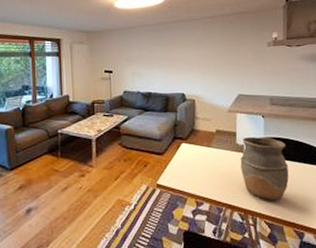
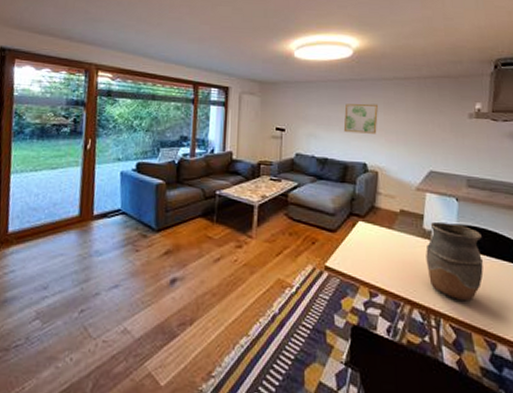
wall art: none [162,41,191,69] -> present [343,103,378,134]

